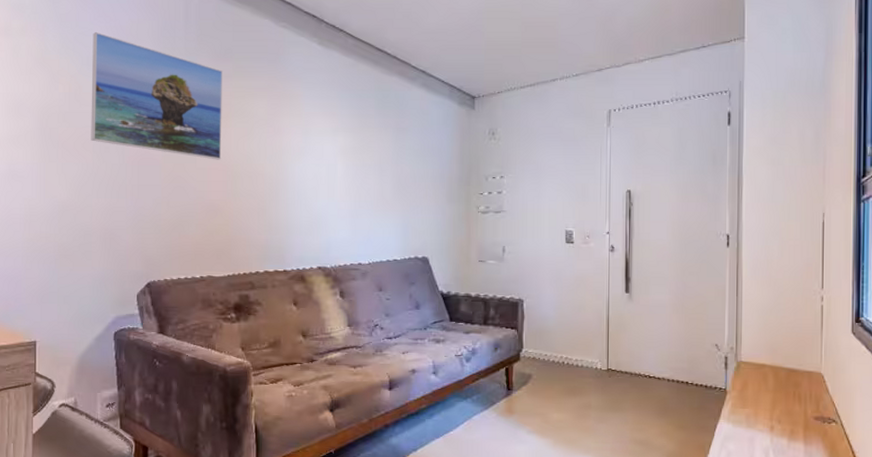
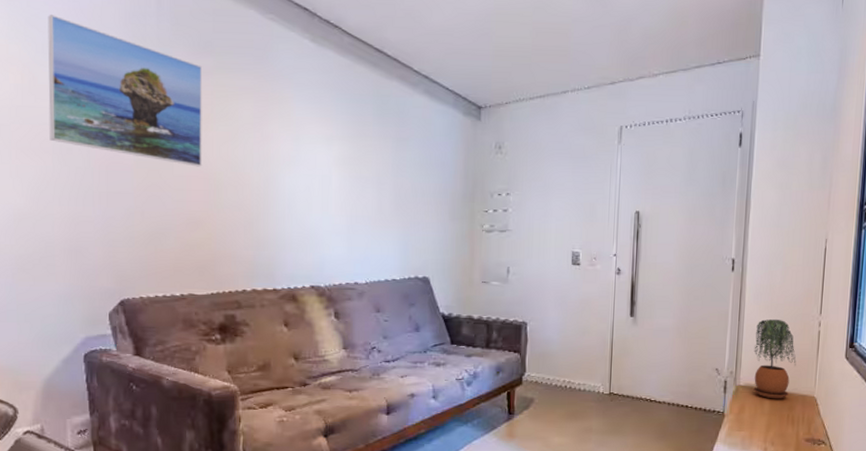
potted plant: none [754,294,800,376] -> present [753,319,796,399]

